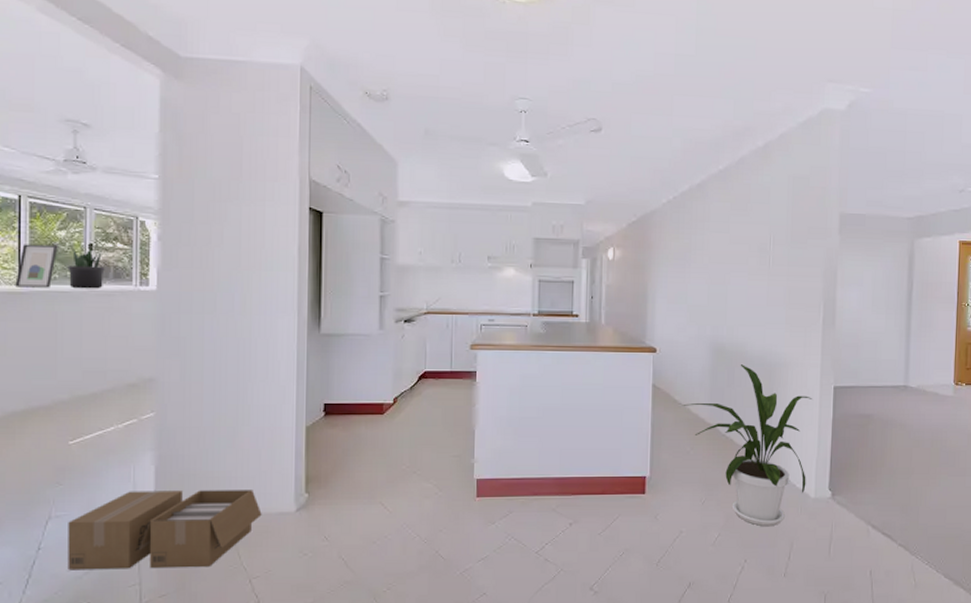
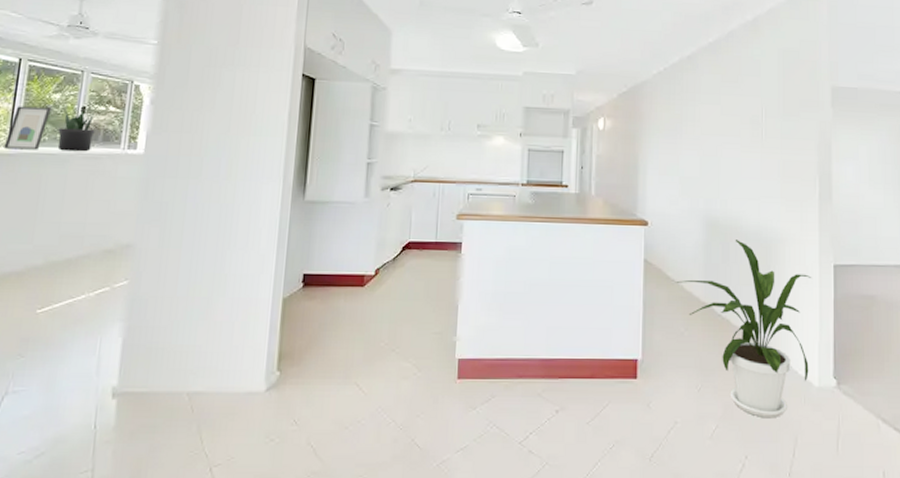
cardboard box: present [68,490,262,571] -> none [18,365,230,453]

